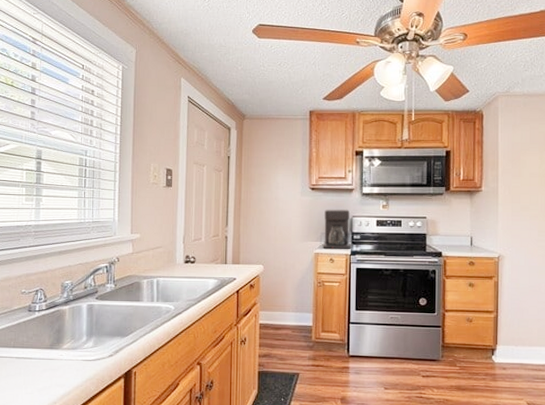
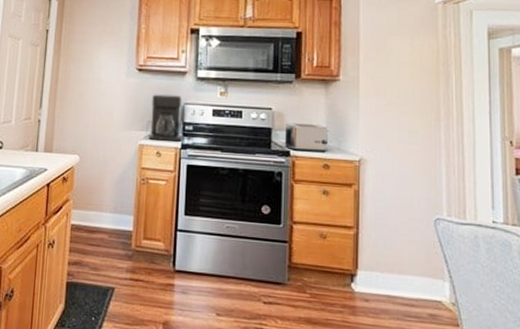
toaster: none [438,229,473,253] -> present [285,123,329,153]

